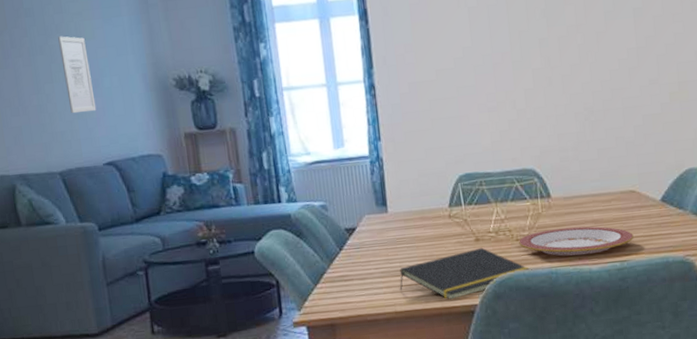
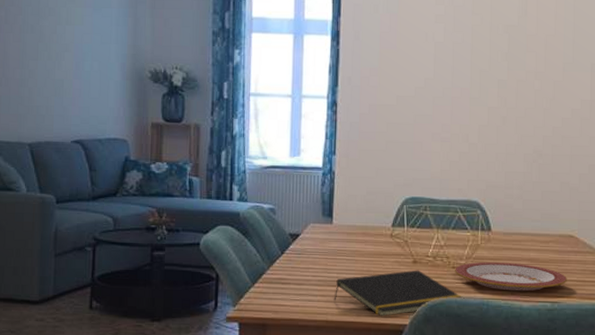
wall art: present [58,36,97,114] -> none [49,18,74,92]

